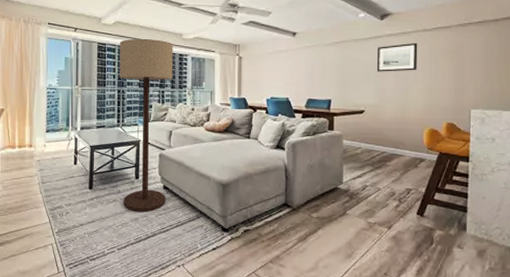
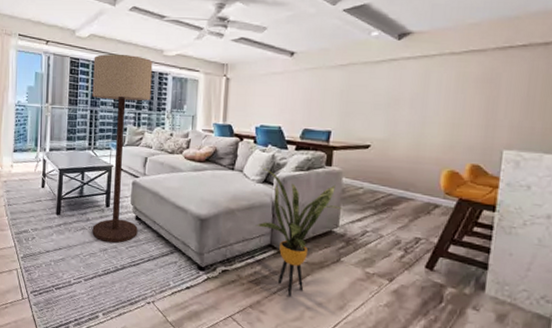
house plant: none [271,134,347,249] -> present [255,167,345,296]
wall art: present [377,42,418,72] -> none [389,67,442,102]

